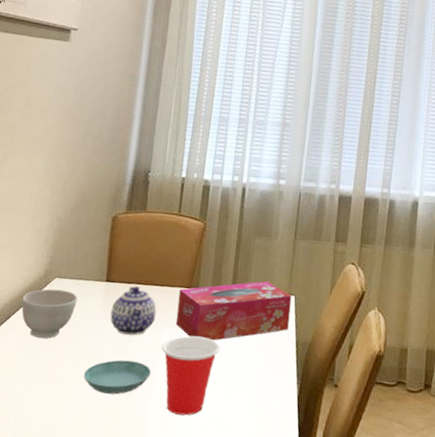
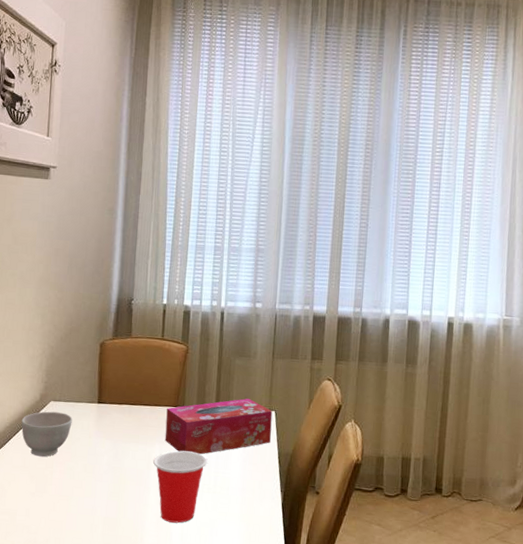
saucer: present [83,359,151,395] -> none [82,474,144,506]
teapot: present [110,286,157,336] -> none [104,406,146,452]

